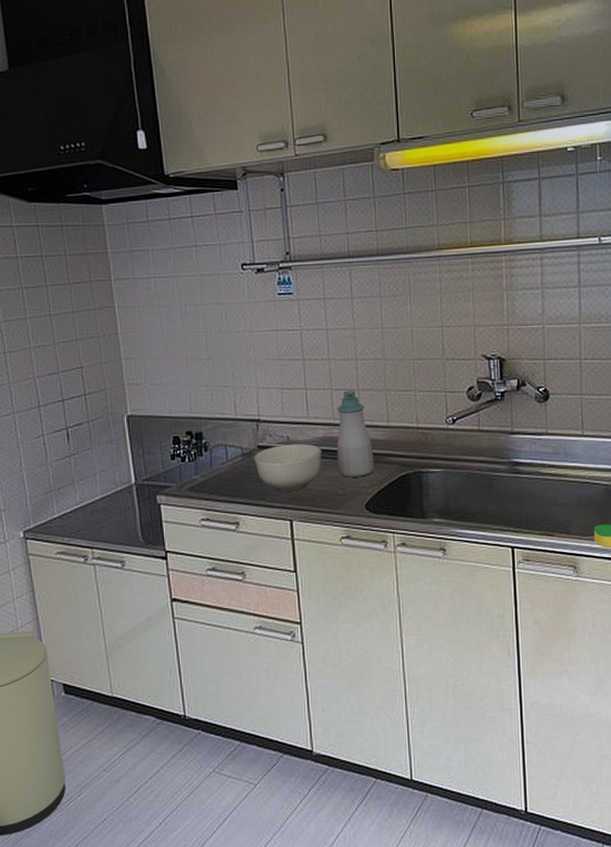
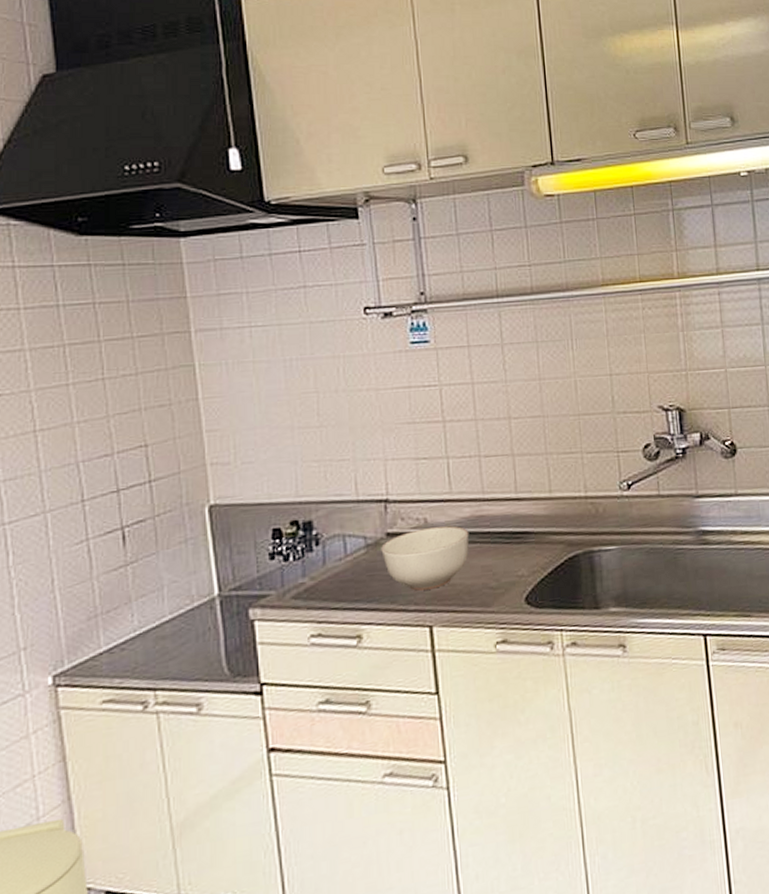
soap bottle: present [336,390,375,478] -> none [487,456,535,565]

